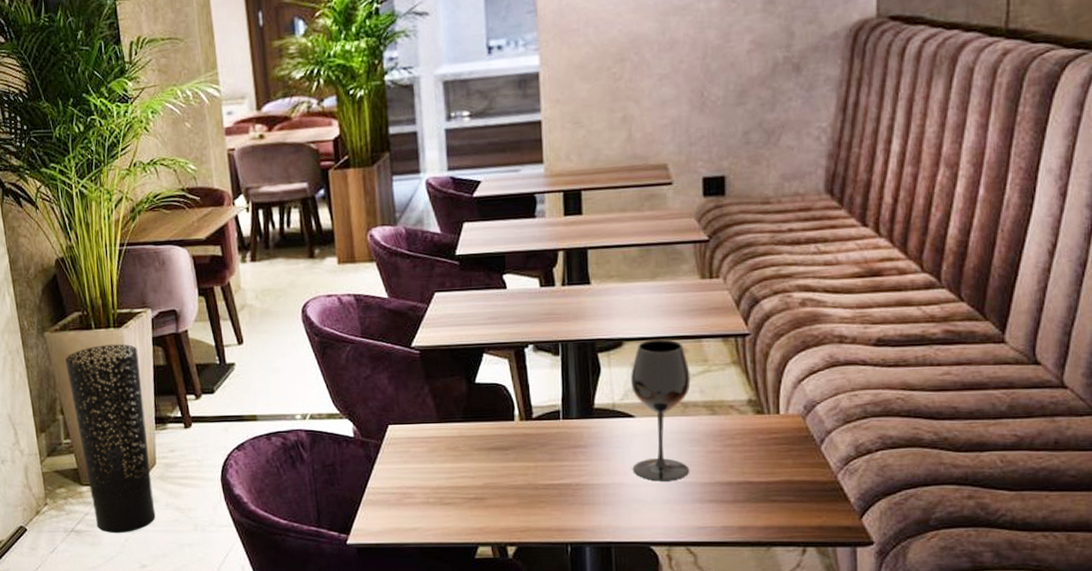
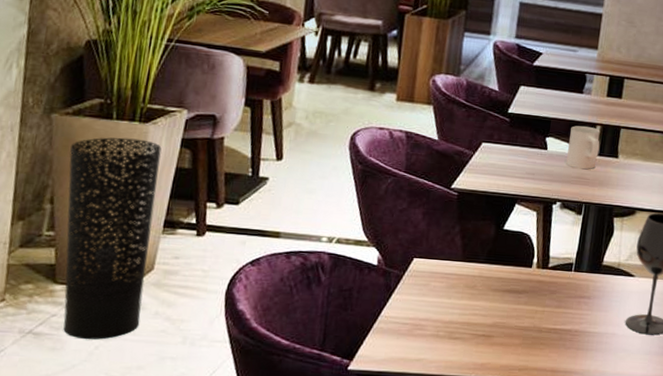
cup: none [529,254,567,305] -> present [566,126,601,170]

